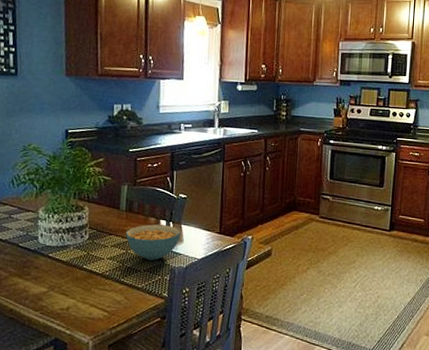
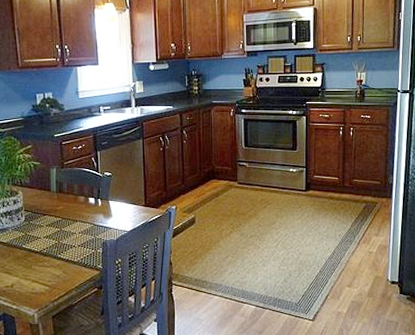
cereal bowl: present [125,224,181,261] -> none [58,202,109,236]

